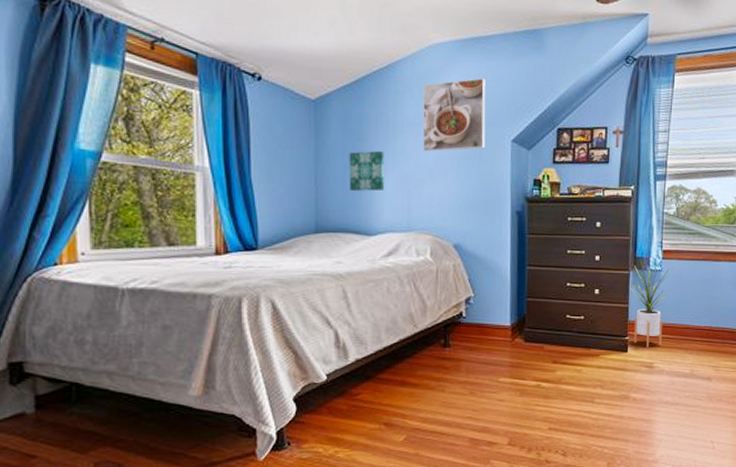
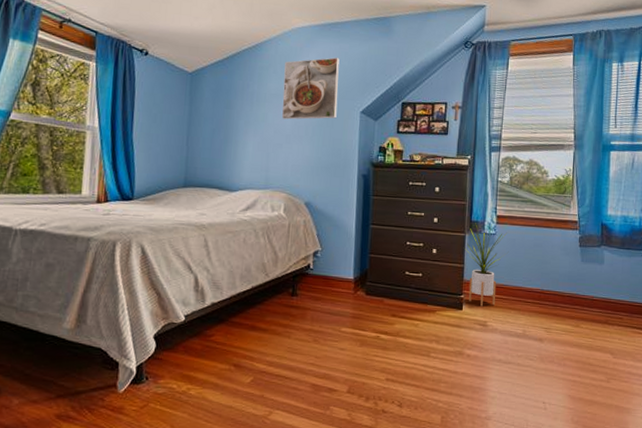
wall art: present [349,150,384,191] -> none [216,117,248,153]

